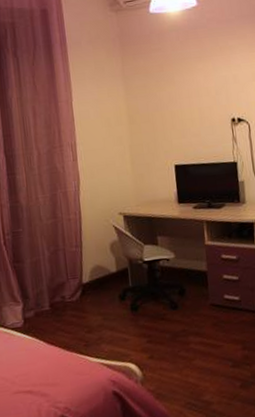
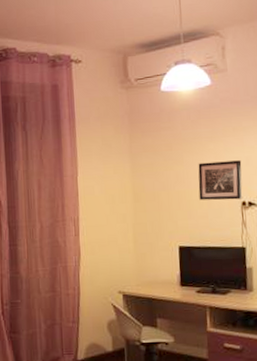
wall art: none [189,78,232,119] -> present [198,160,243,201]

